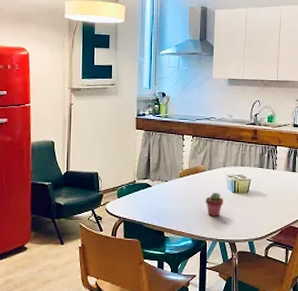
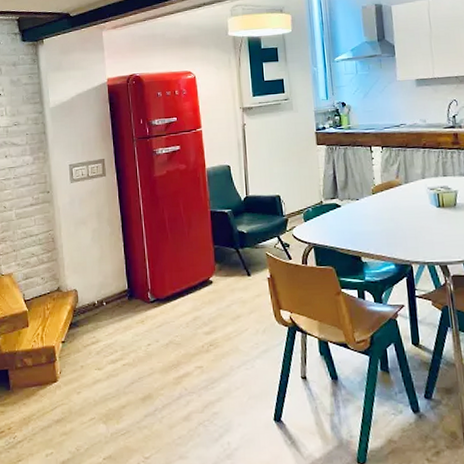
potted succulent: present [205,193,223,216] -> none [405,209,427,236]

